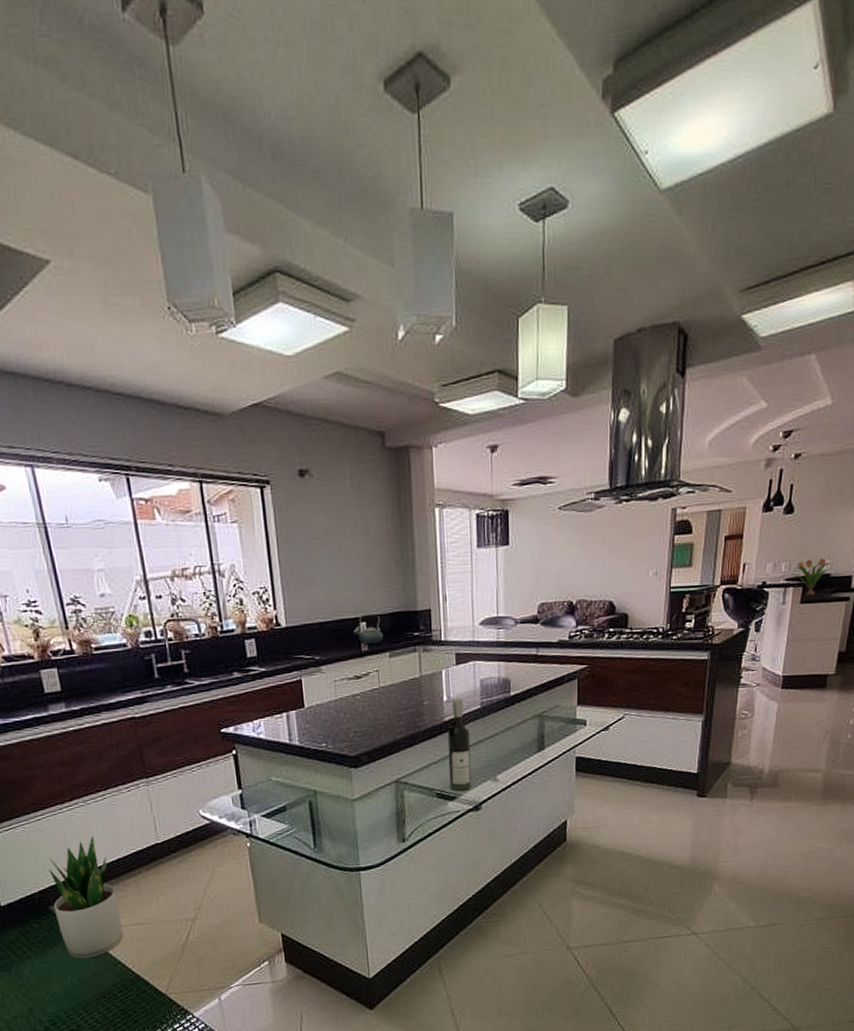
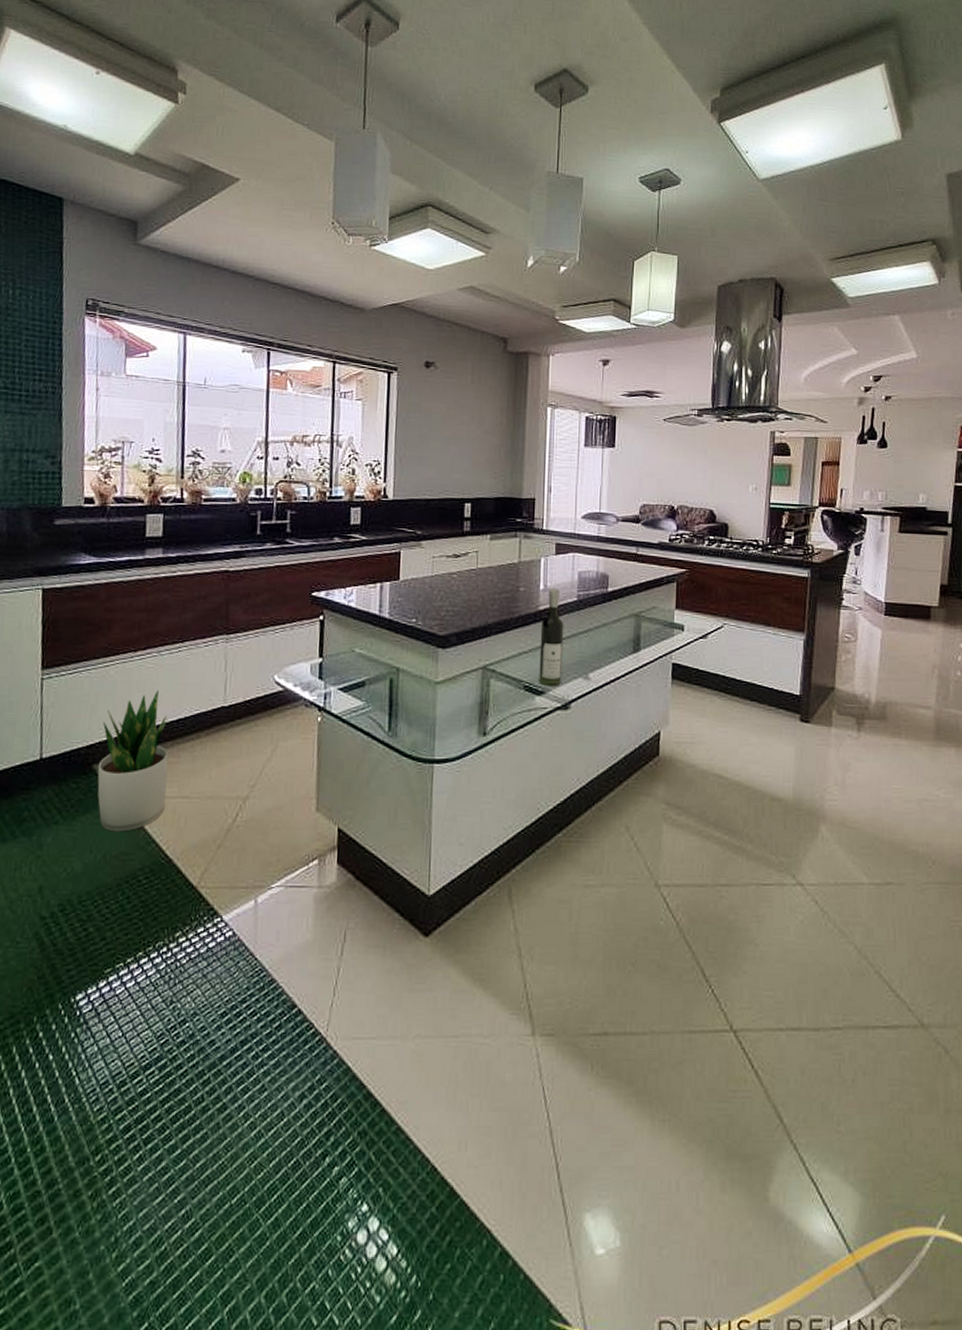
kettle: present [354,613,384,646] -> none [458,496,487,526]
flower arrangement: present [792,558,832,598] -> none [889,492,927,528]

